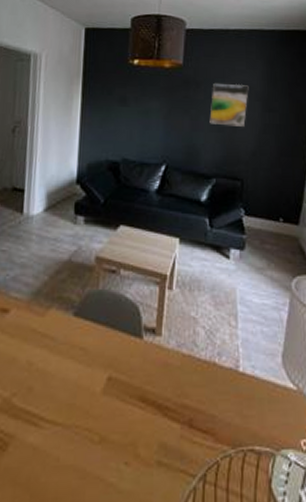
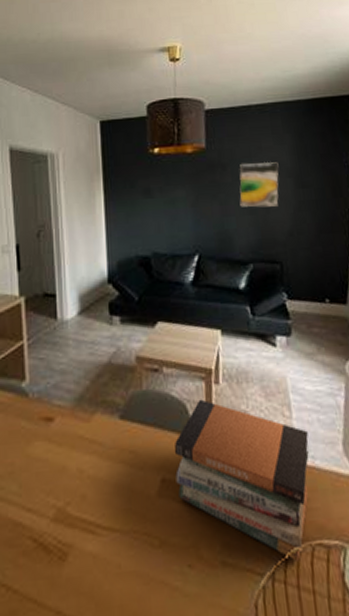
book stack: none [122,303,251,467] -> present [174,399,309,563]

